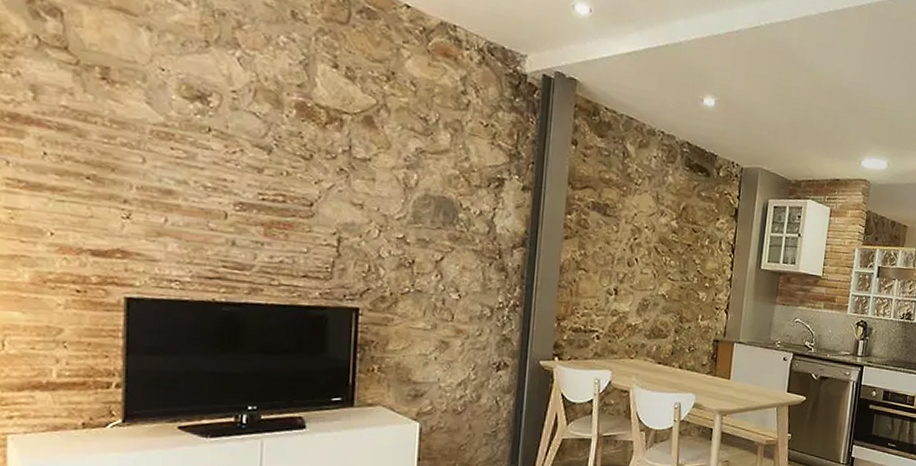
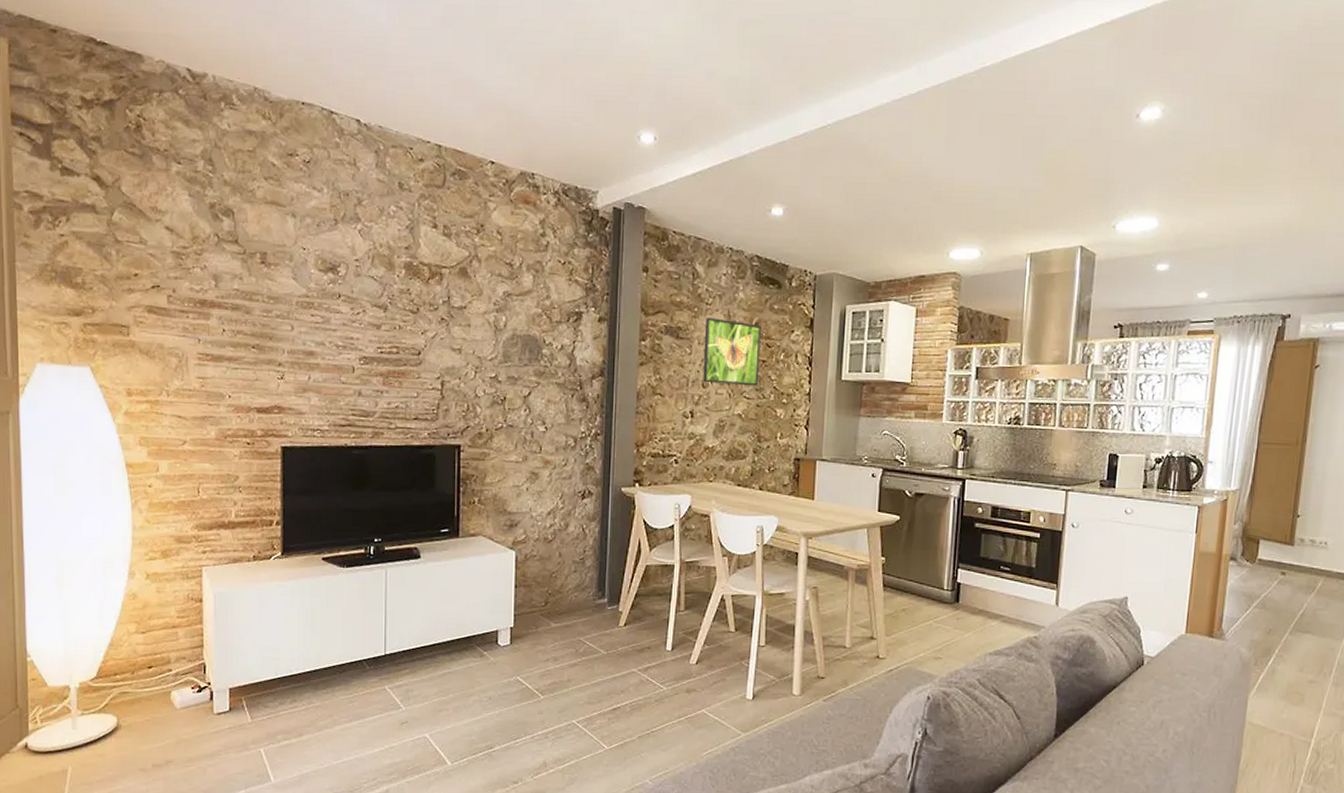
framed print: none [628,197,688,269] -> present [702,317,761,386]

